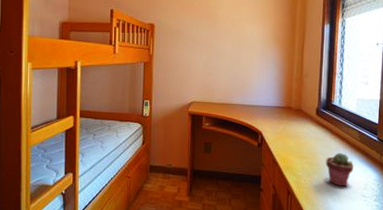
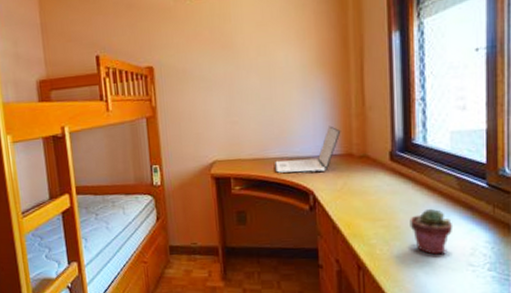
laptop: none [236,85,285,119] -> present [275,125,341,173]

